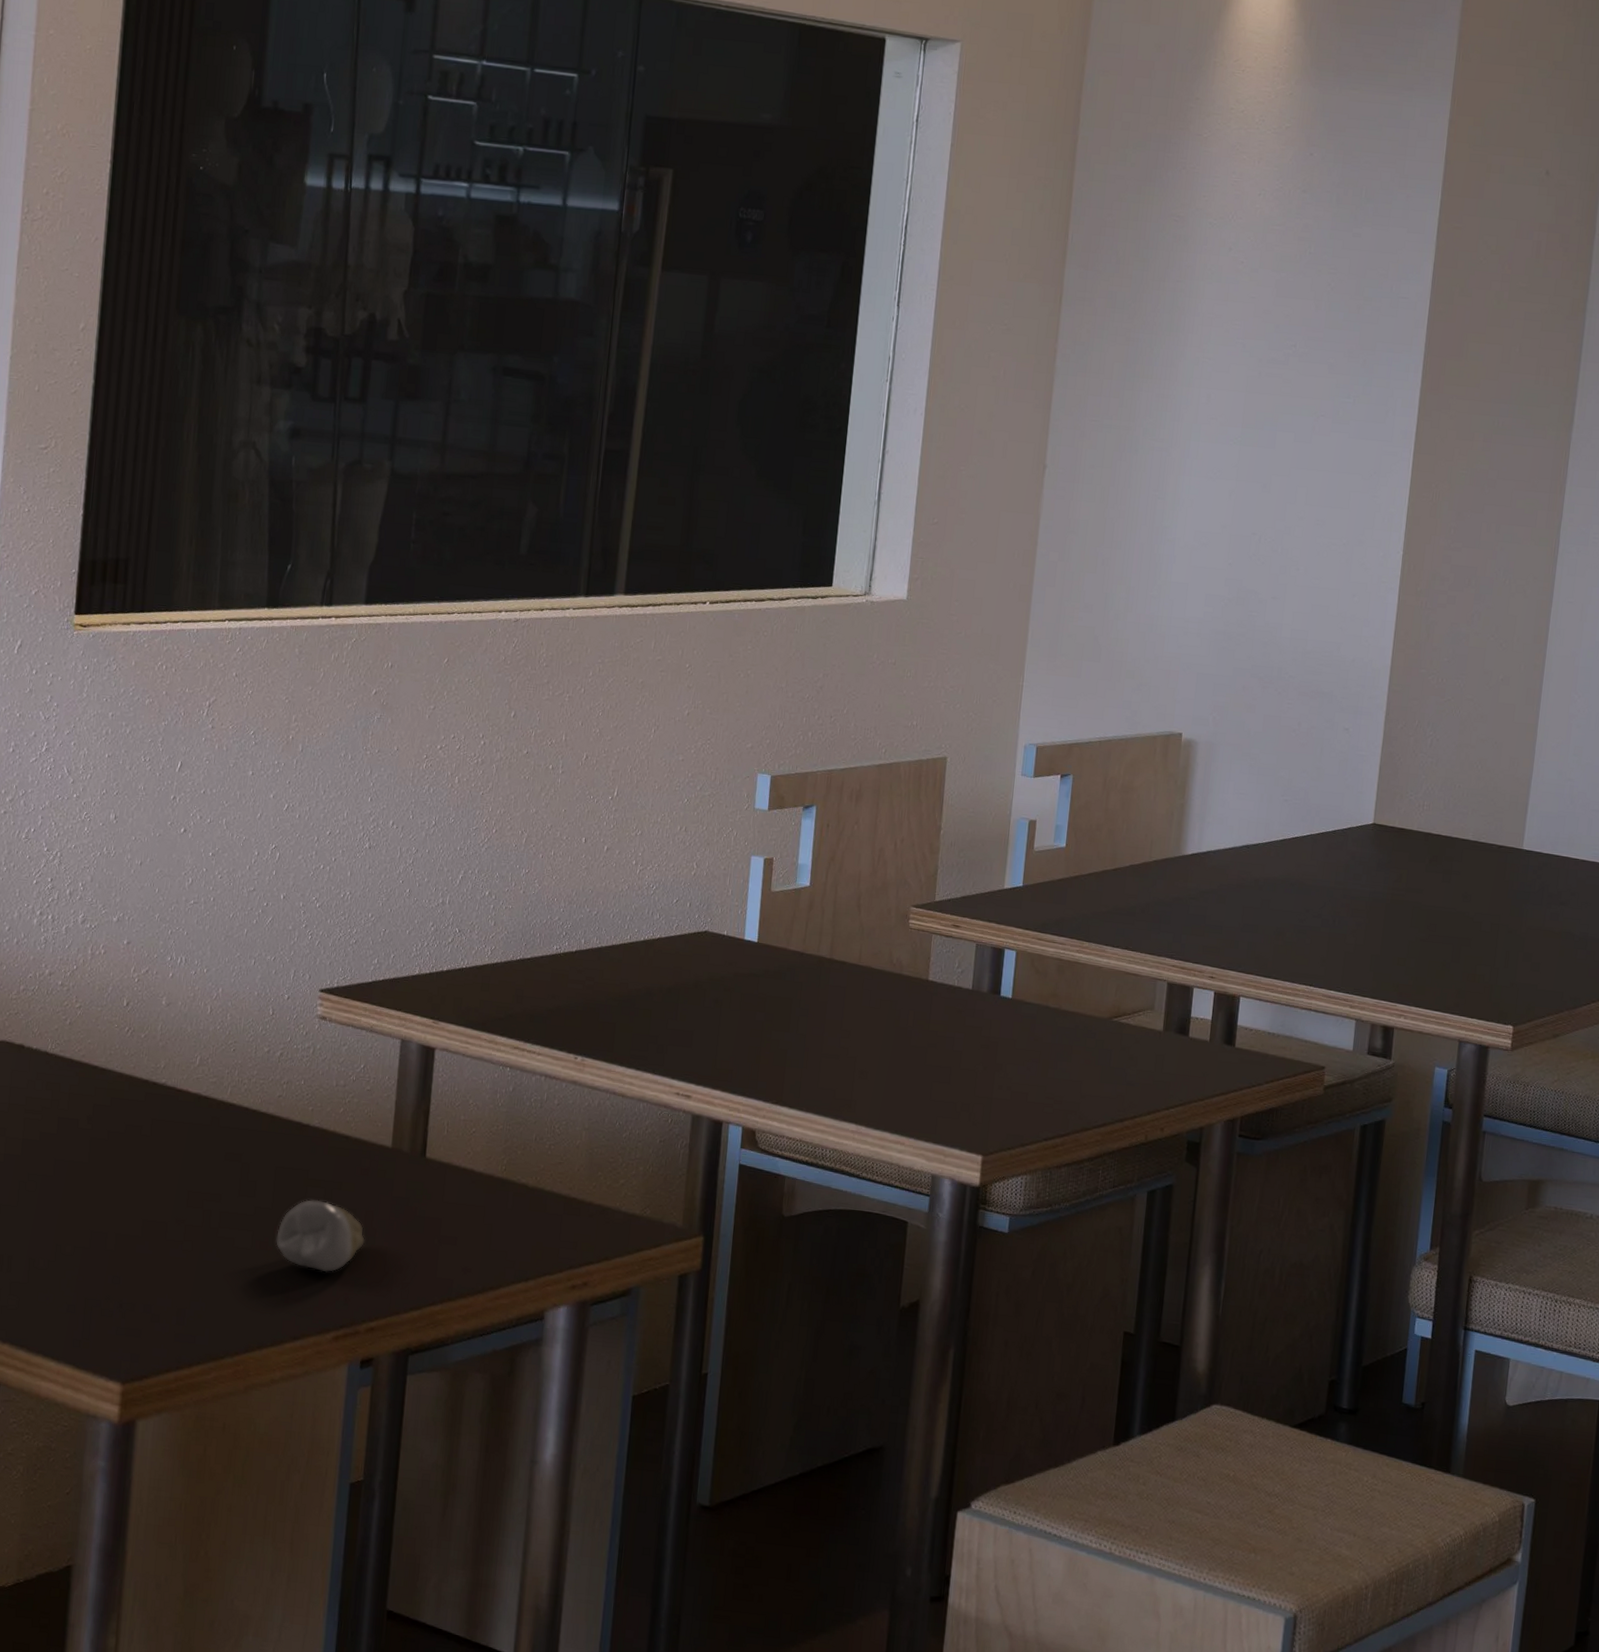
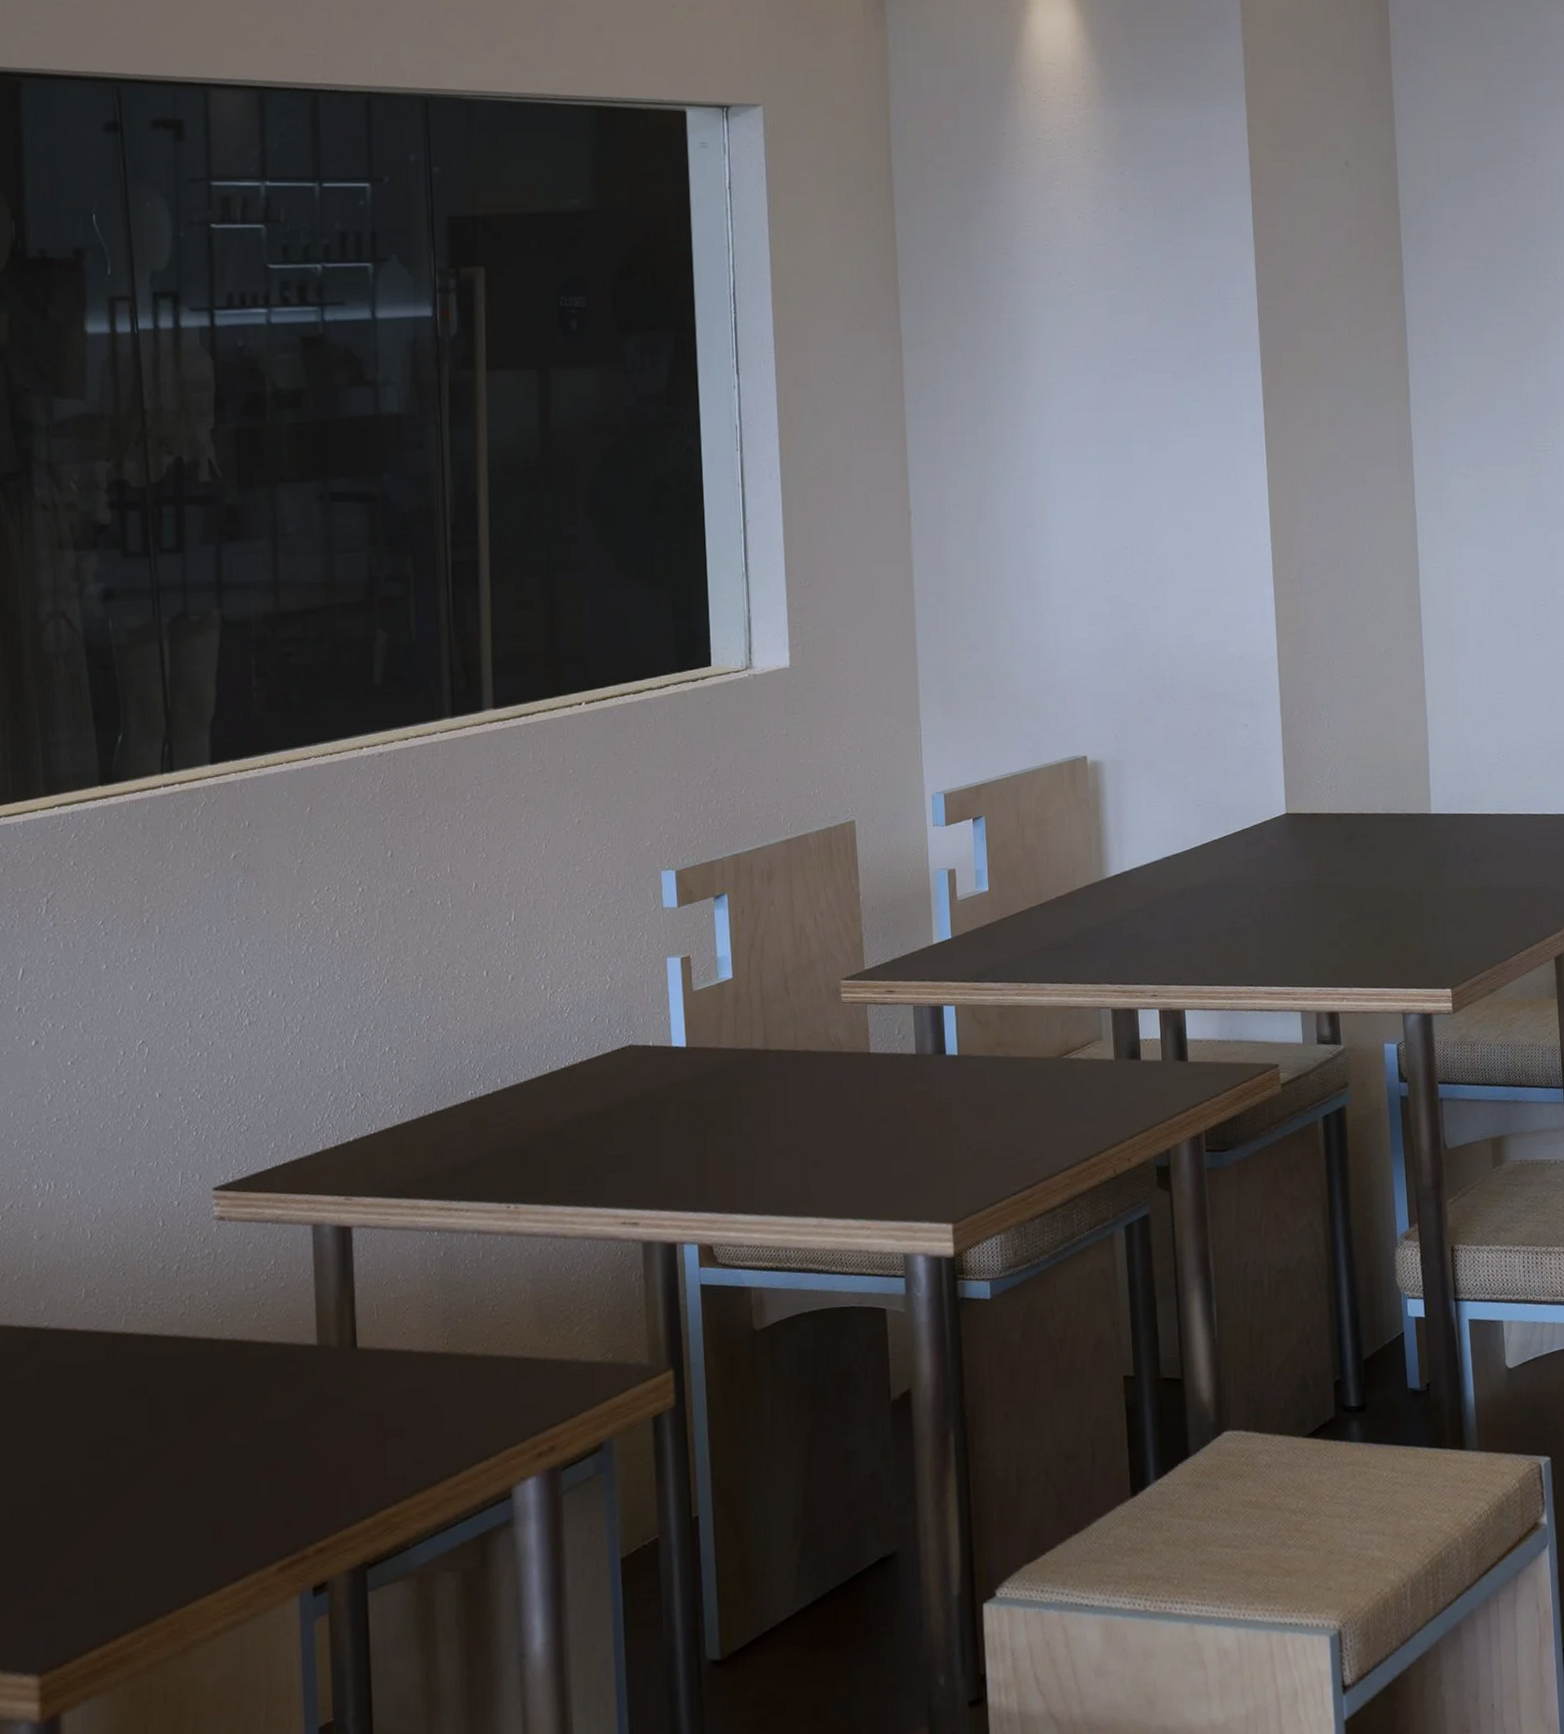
tooth: present [276,1199,365,1273] -> none [198,1419,300,1499]

